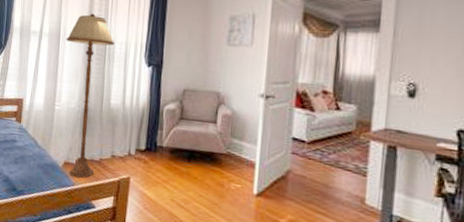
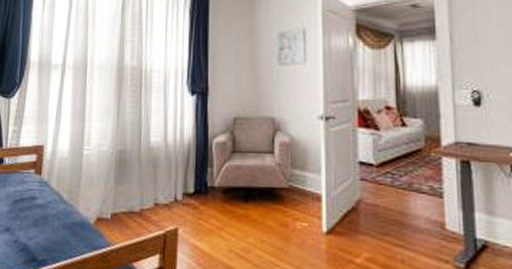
floor lamp: present [66,13,114,178] -> none [94,39,151,237]

